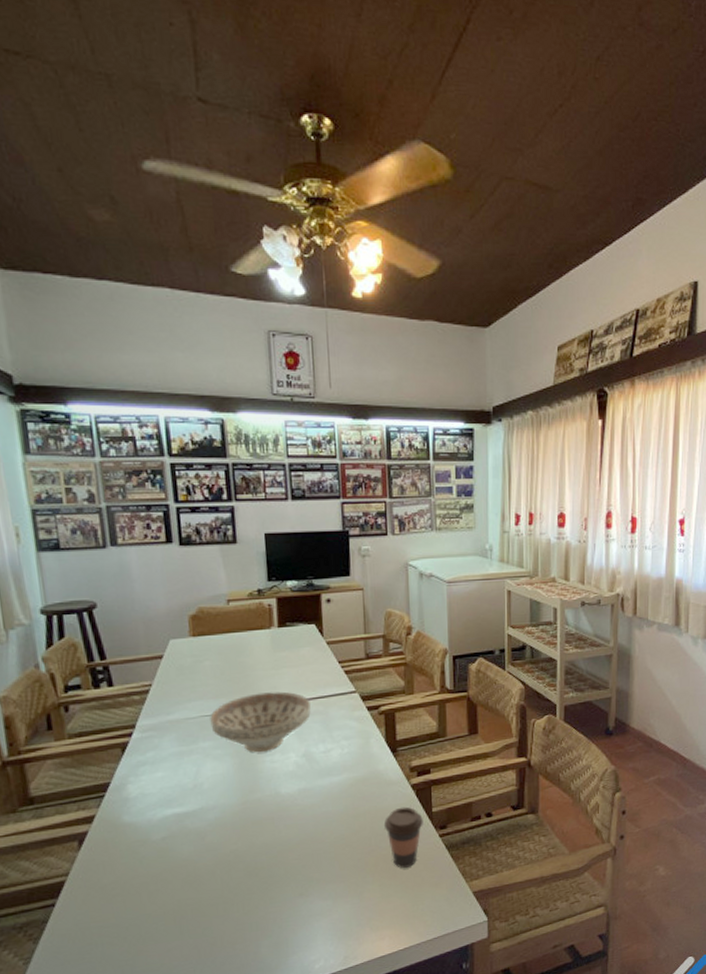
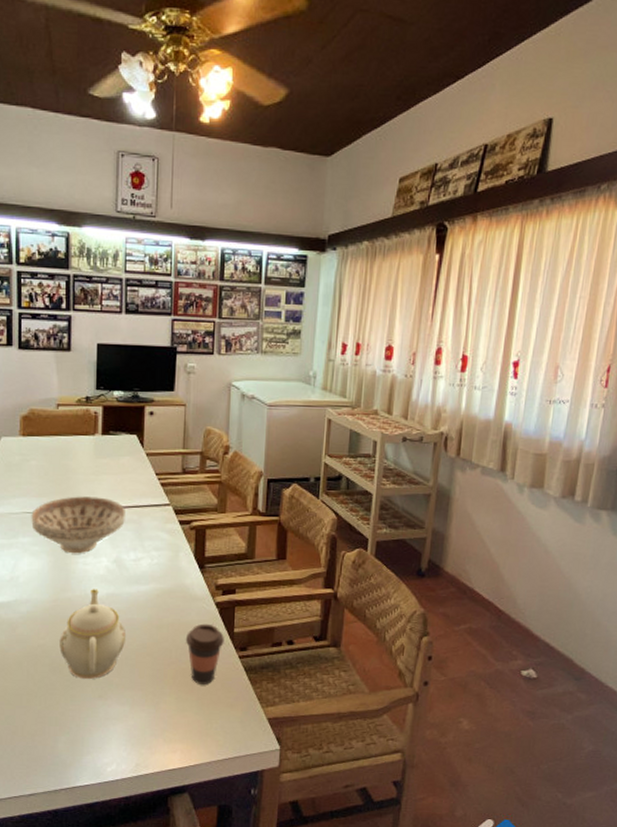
teapot: none [252,786,323,880] -> present [59,589,127,680]

